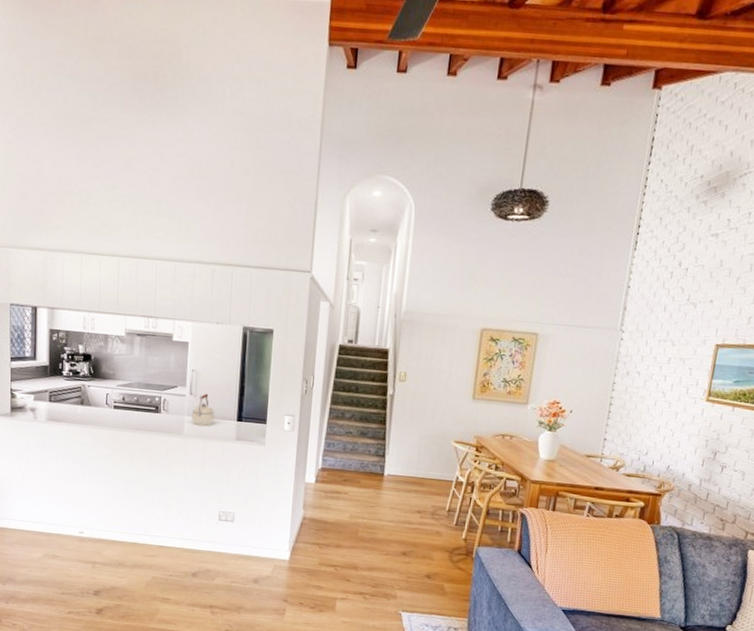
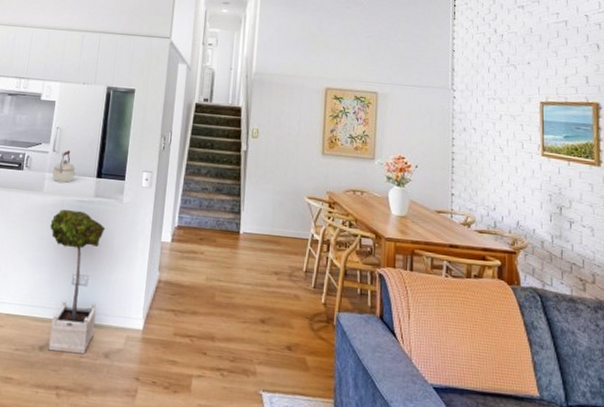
potted tree: none [193,452,248,580] -> present [48,210,105,355]

